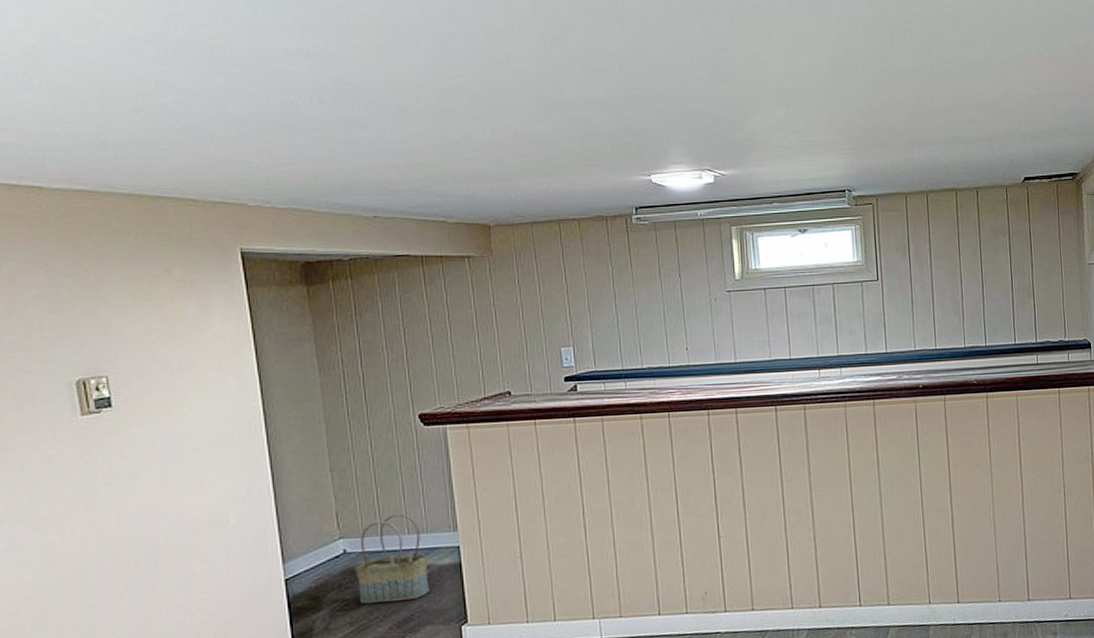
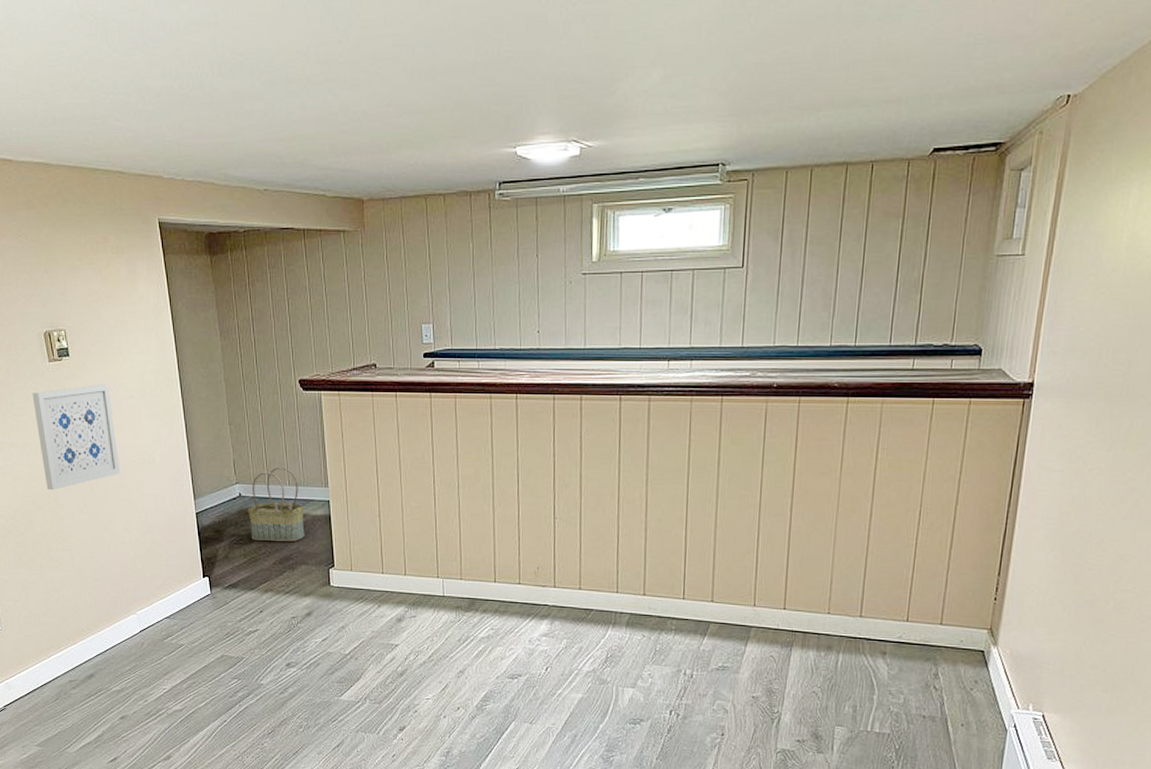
wall art: none [54,436,180,574] -> present [32,383,121,491]

